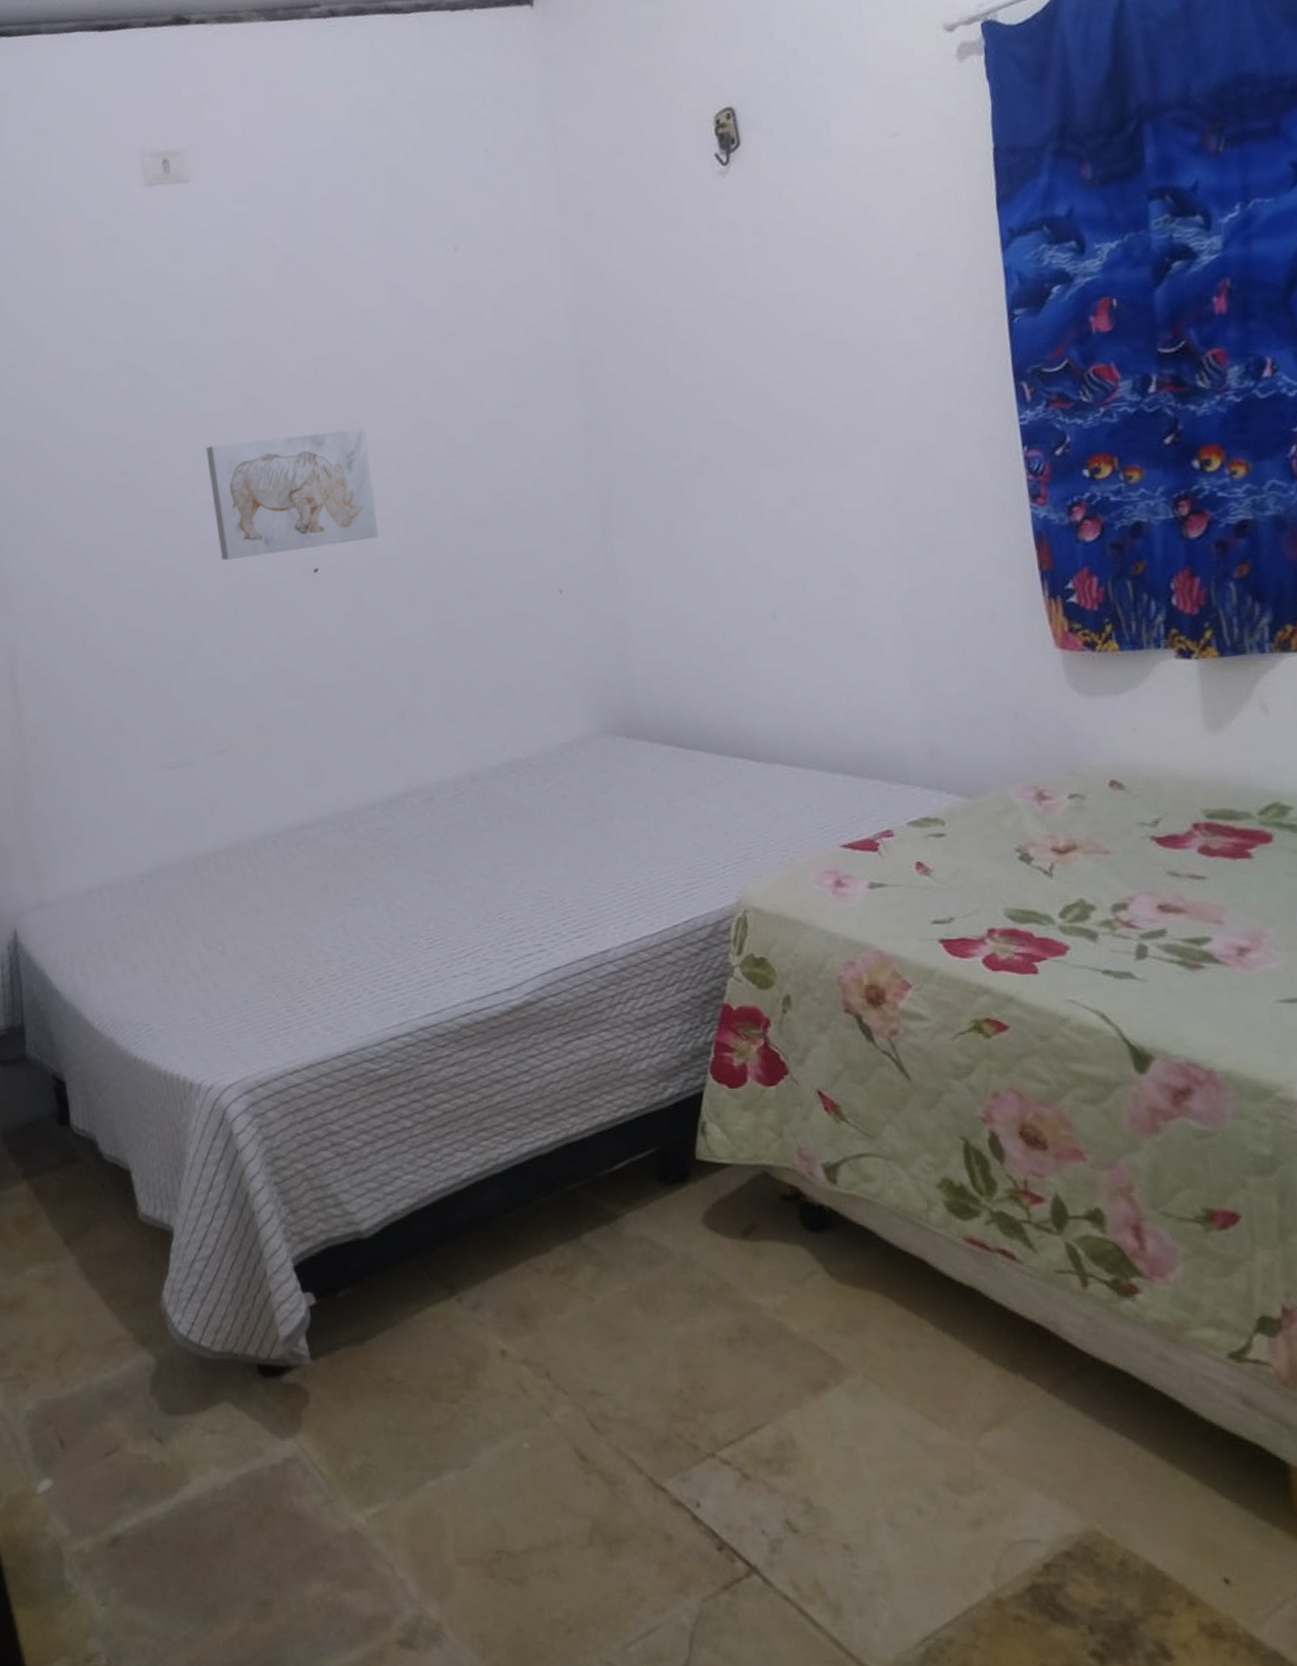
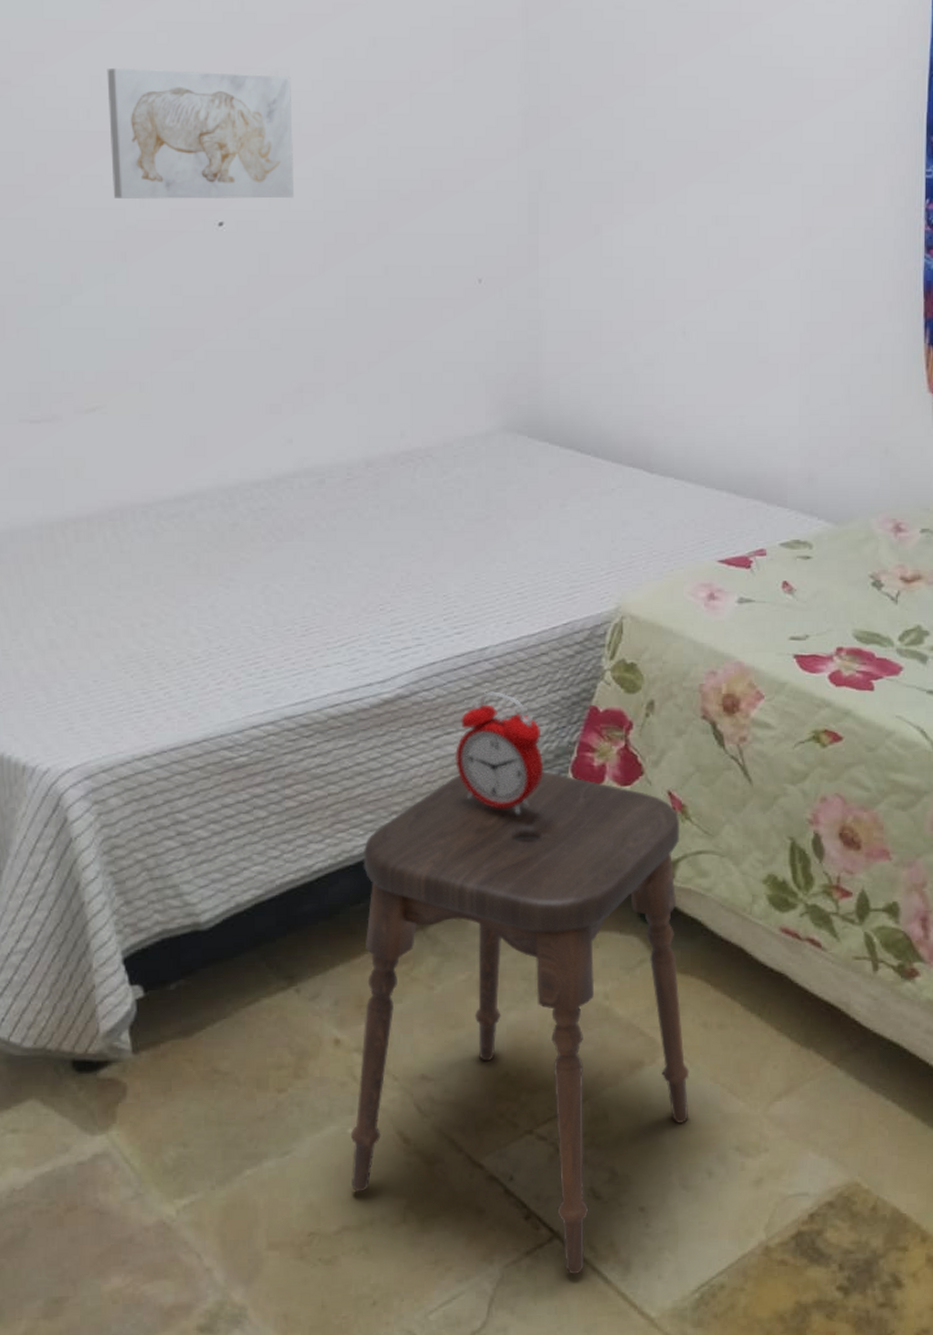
stool: none [508,1073,886,1615] -> present [351,771,690,1275]
alarm clock: none [589,994,681,1119] -> present [455,691,543,815]

